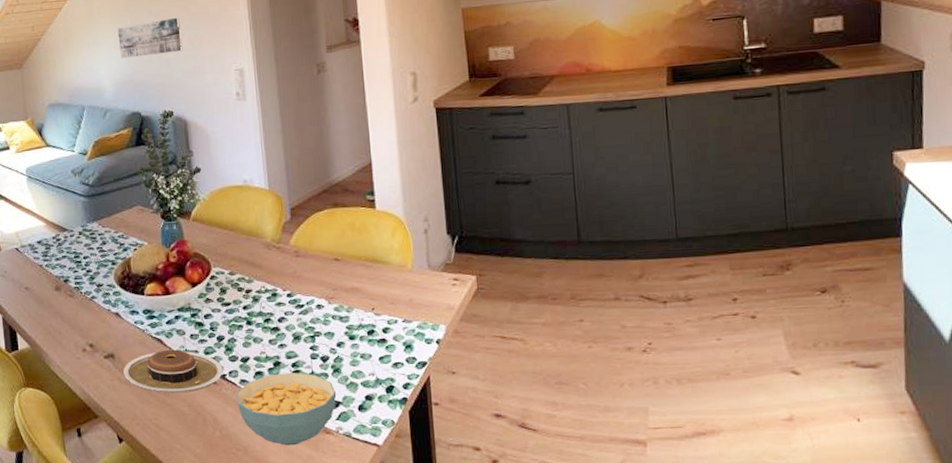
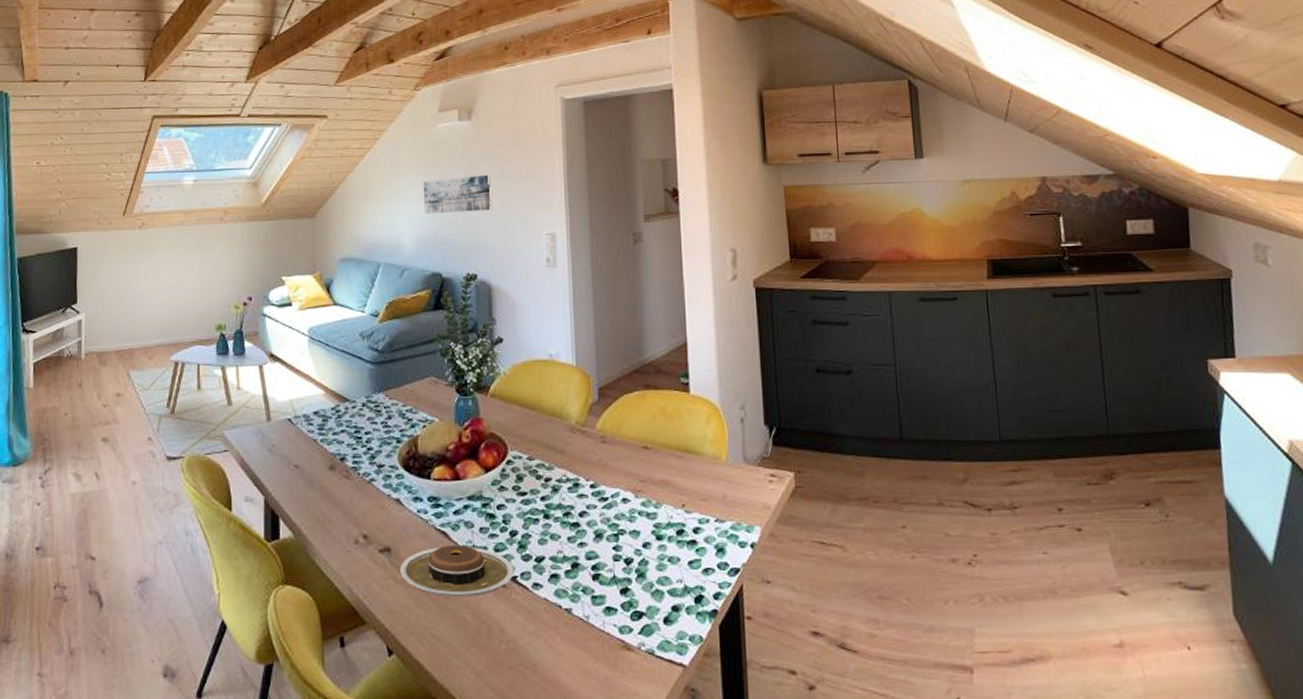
cereal bowl: present [236,373,336,446] -> none [527,577,639,664]

